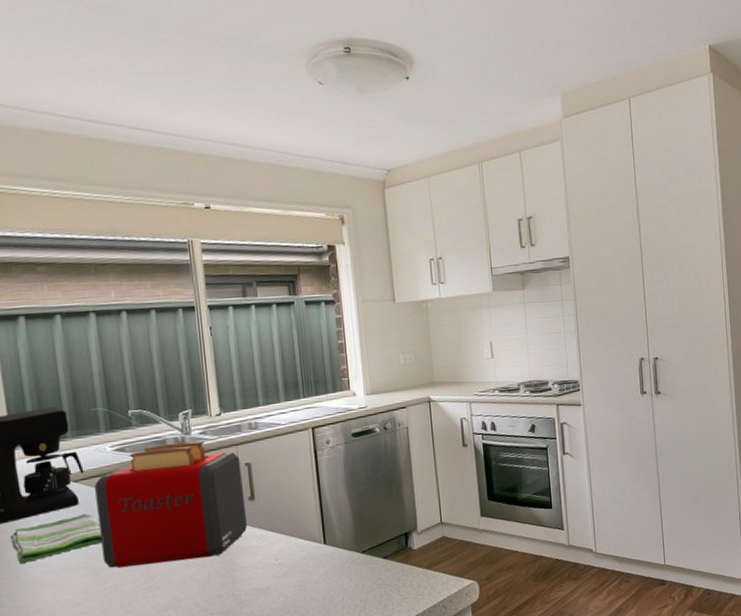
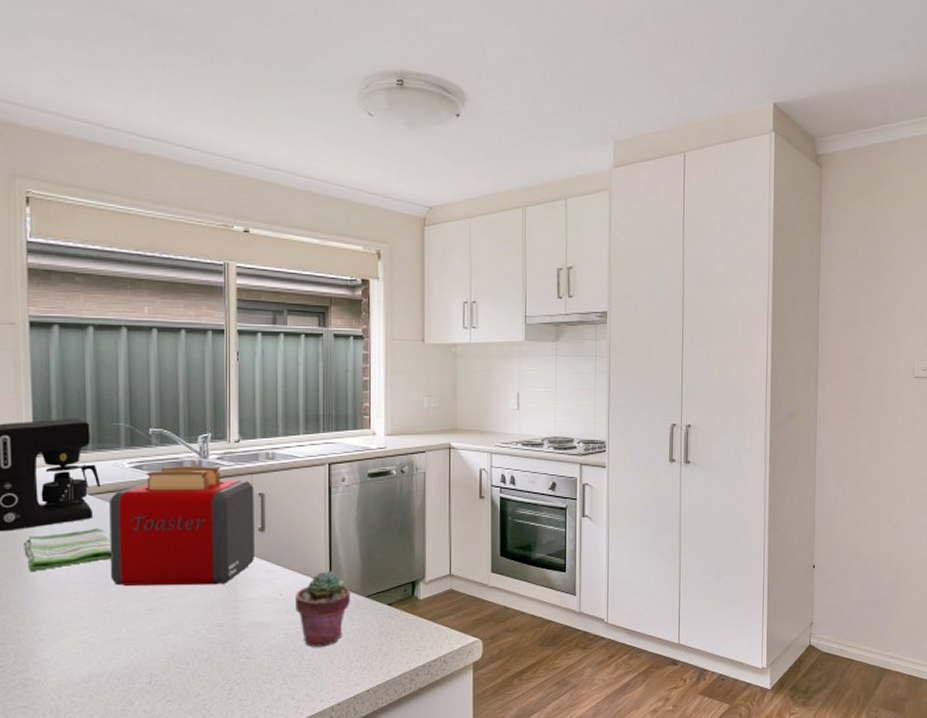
potted succulent: none [291,531,347,607] -> present [296,571,351,647]

